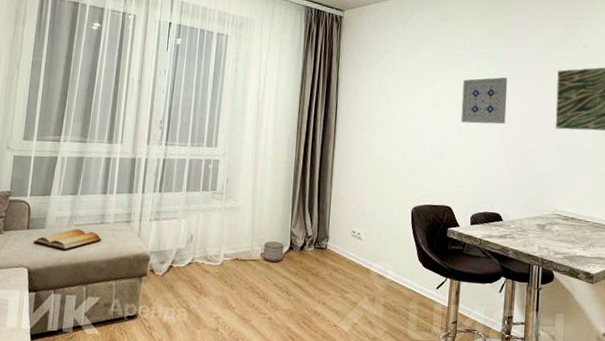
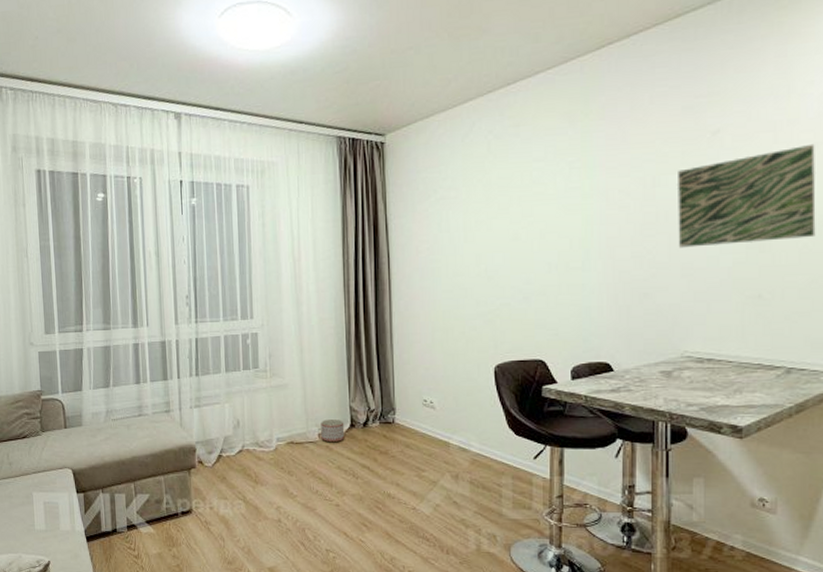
bible: present [33,229,102,250] -> none [72,424,143,447]
wall art: present [461,77,508,124] -> none [548,189,609,255]

